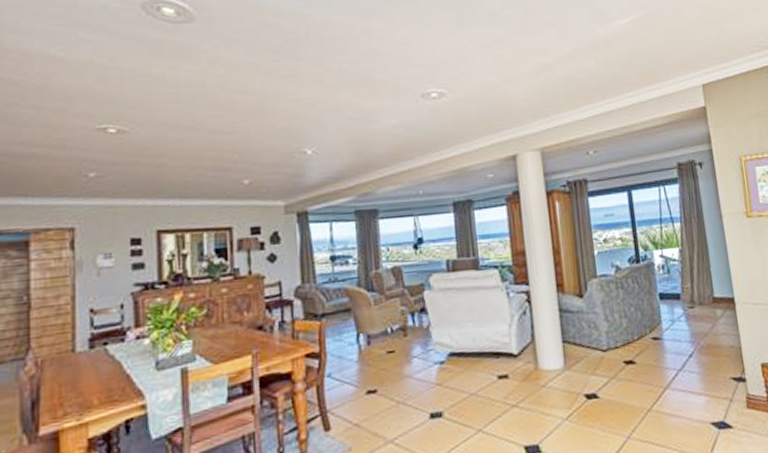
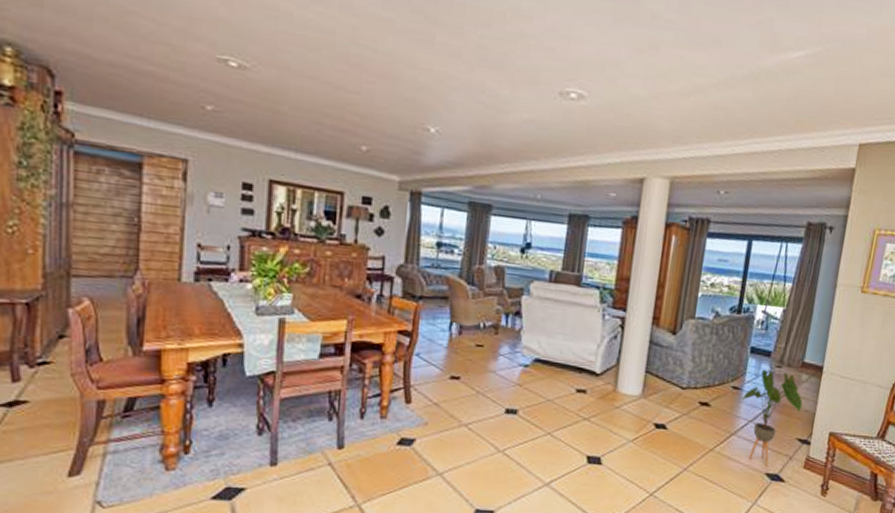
house plant: none [665,312,727,414] -> present [742,369,803,466]

